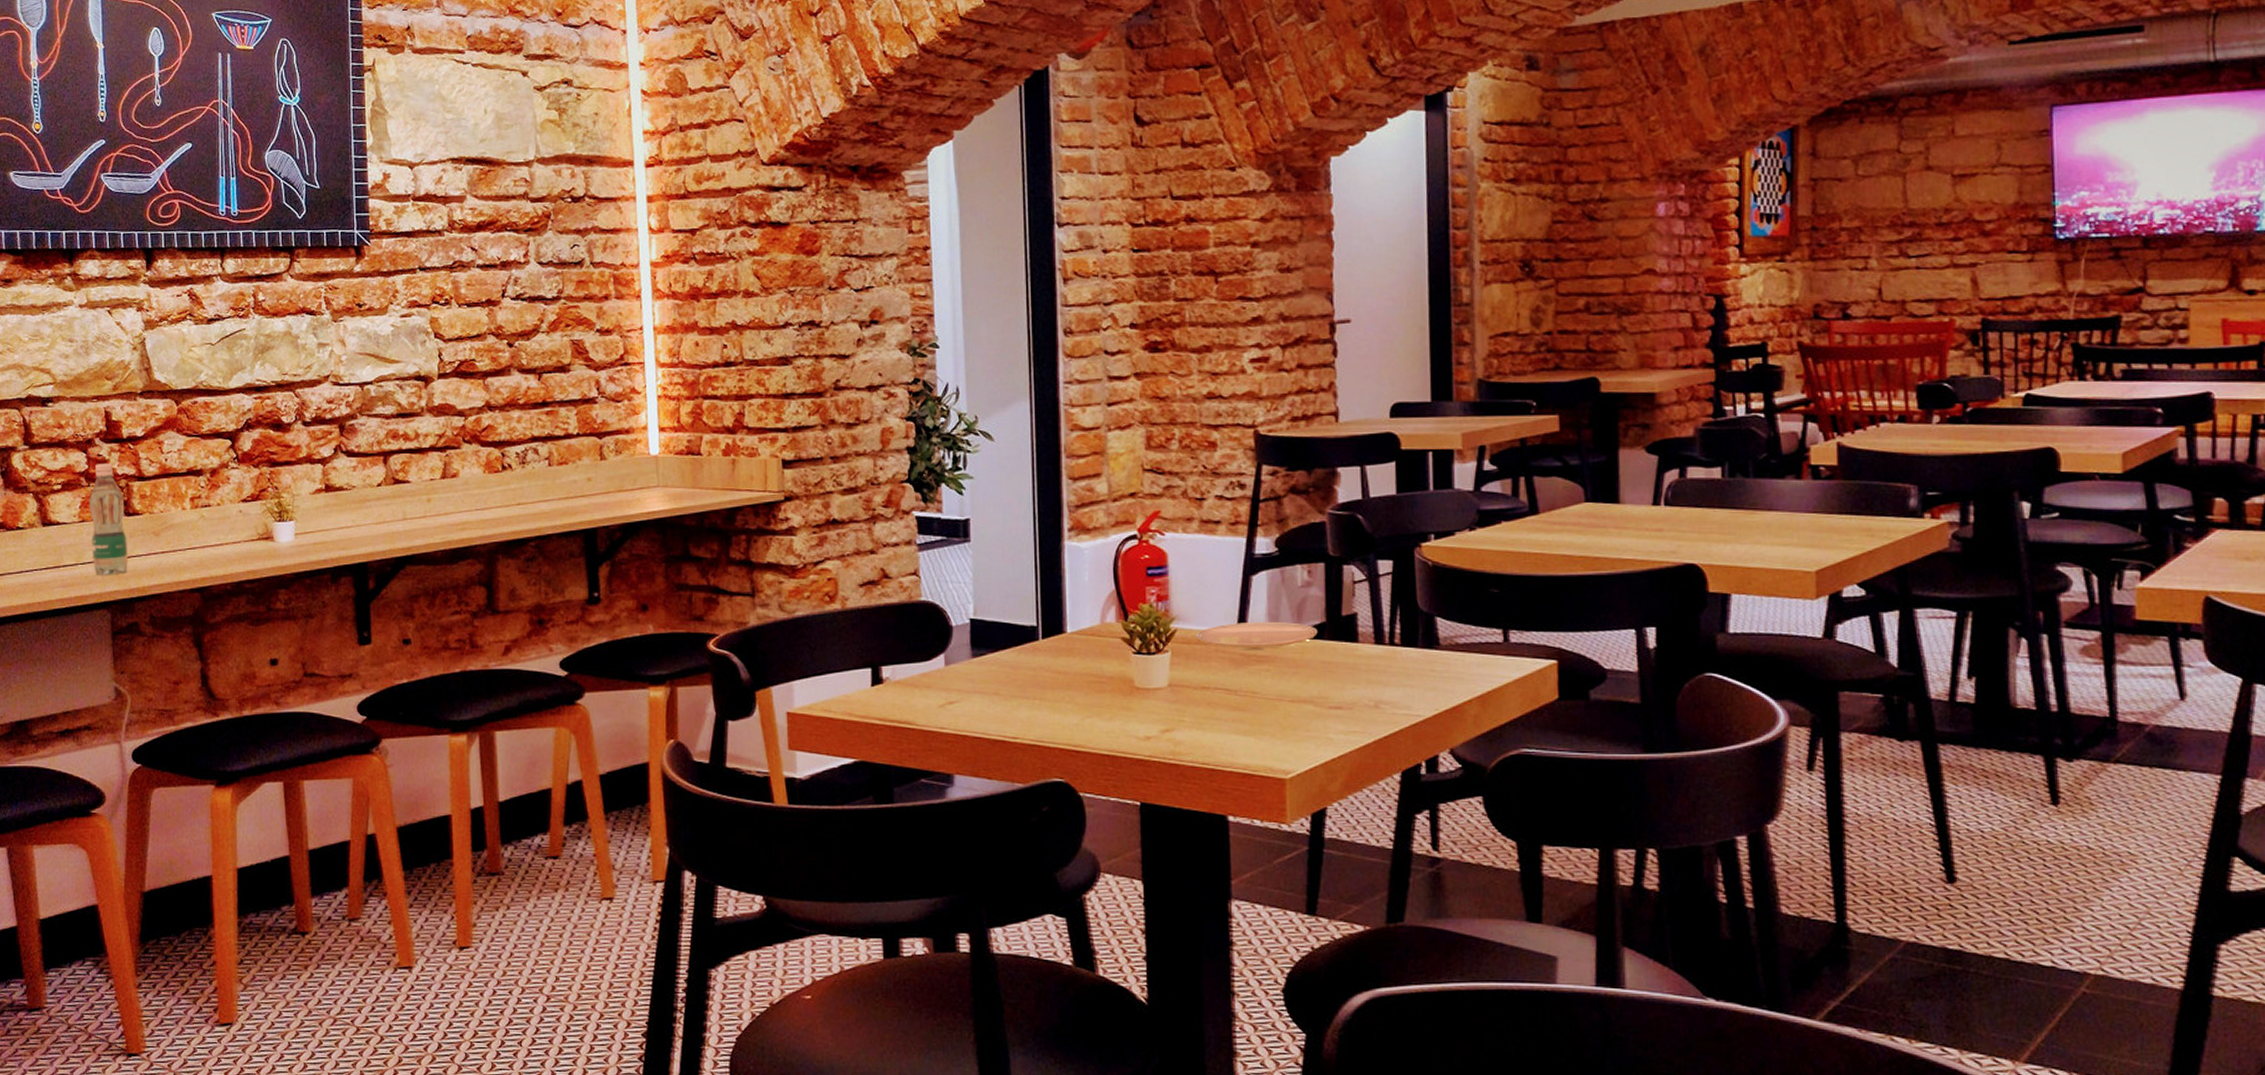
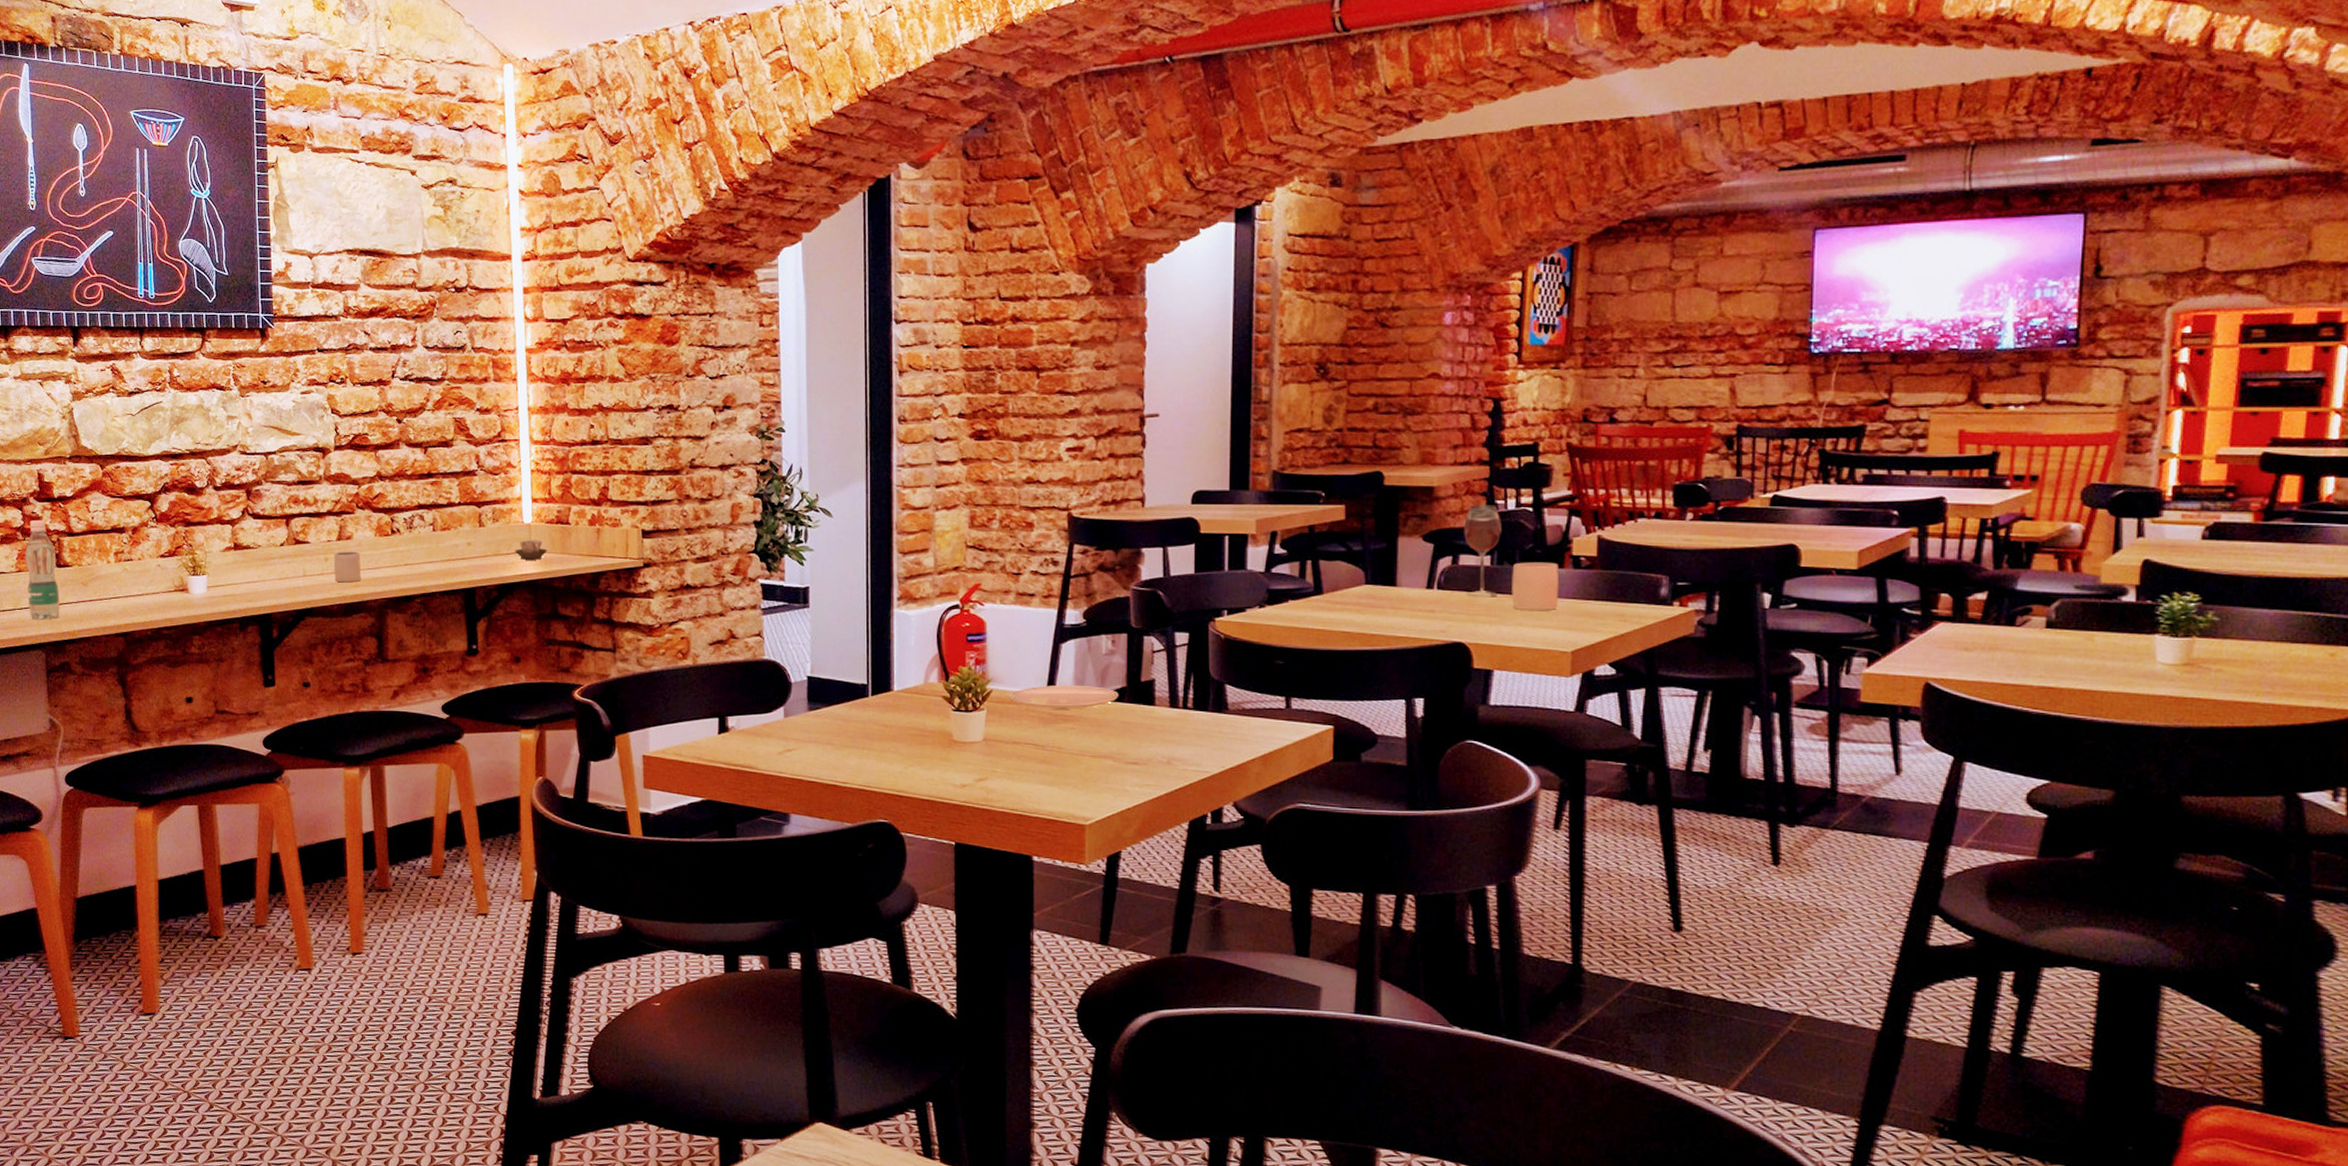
cup: none [437,490,469,526] -> present [333,551,362,583]
cup: none [641,473,677,496] -> present [515,540,547,560]
wineglass: none [1690,411,1732,514] -> present [1464,505,1501,597]
mug: none [1745,473,1799,528] -> present [1512,562,1560,611]

